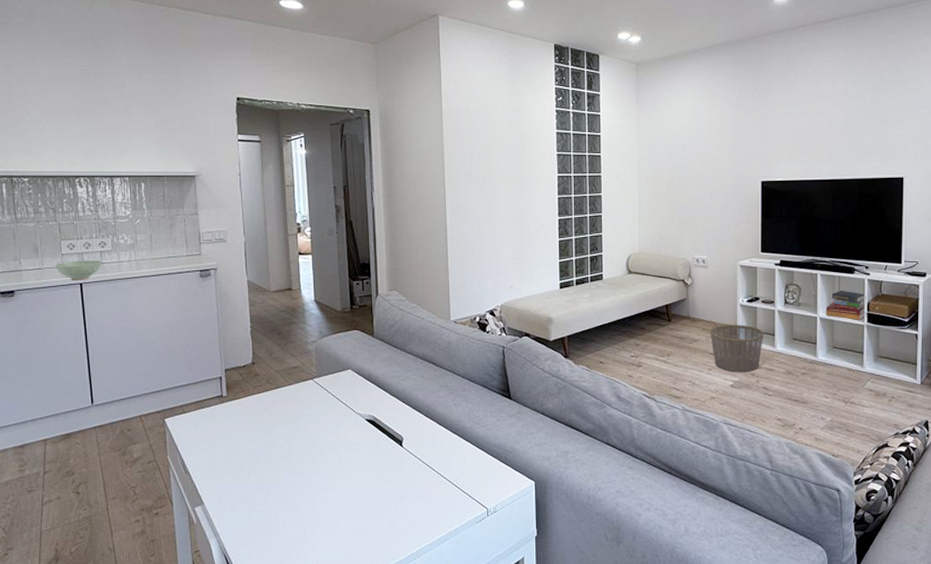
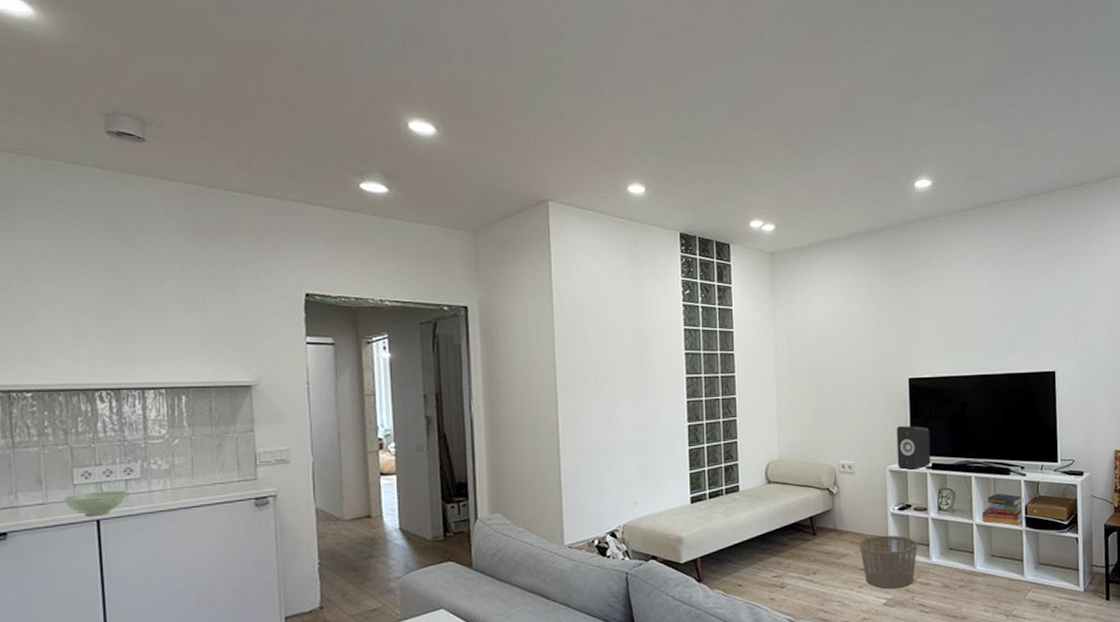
speaker: none [748,225,780,265] -> present [896,426,931,470]

